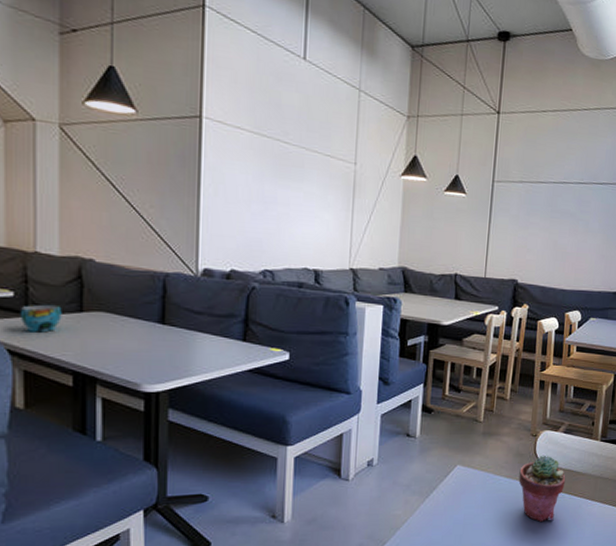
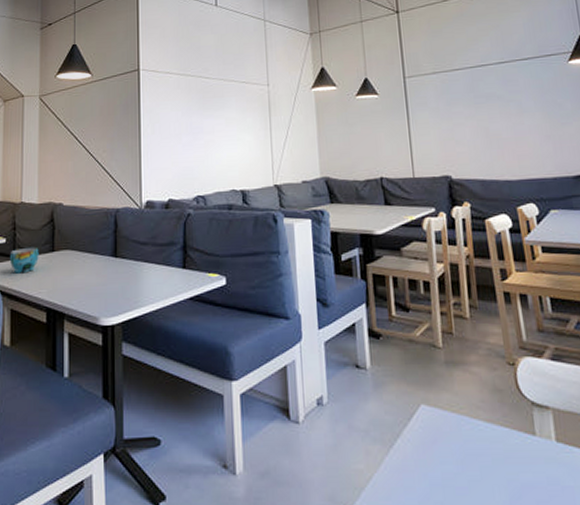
potted succulent: present [518,456,566,522] -> none [502,392,570,488]

